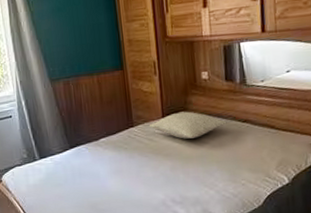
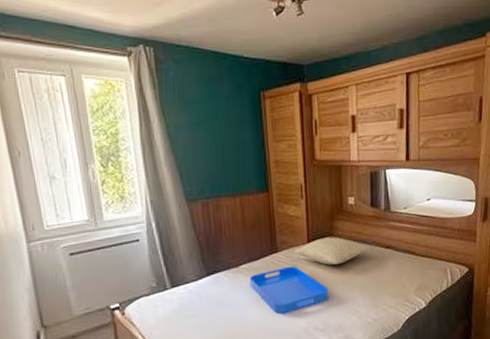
serving tray: none [108,140,186,186] -> present [249,266,329,315]

